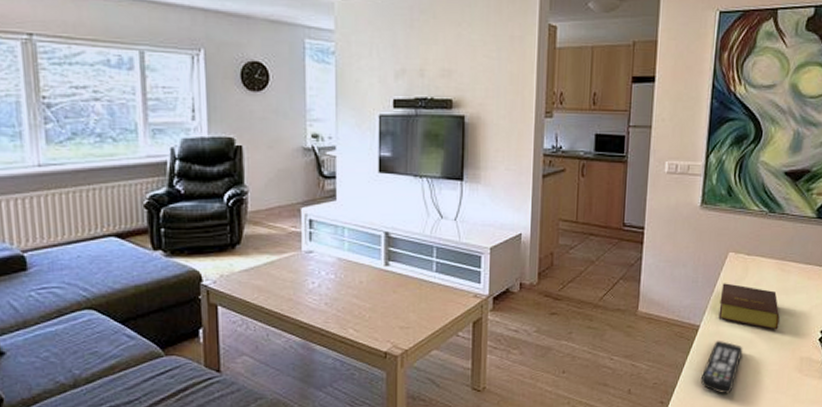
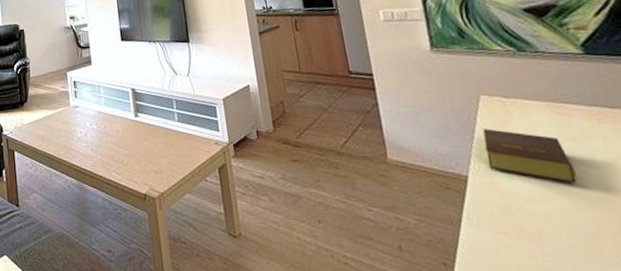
remote control: present [700,340,743,394] -> none [487,193,537,260]

